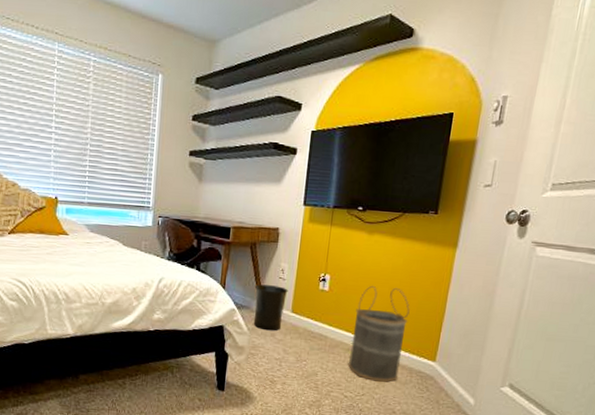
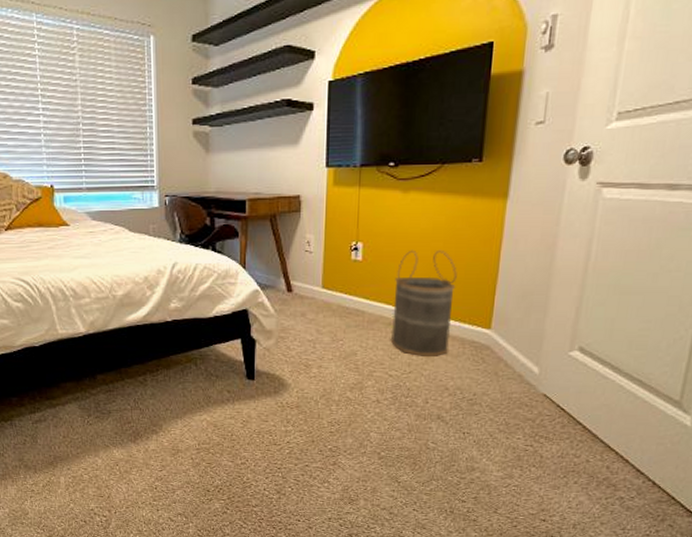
waste bin: present [253,284,288,331] -> none [278,260,316,311]

